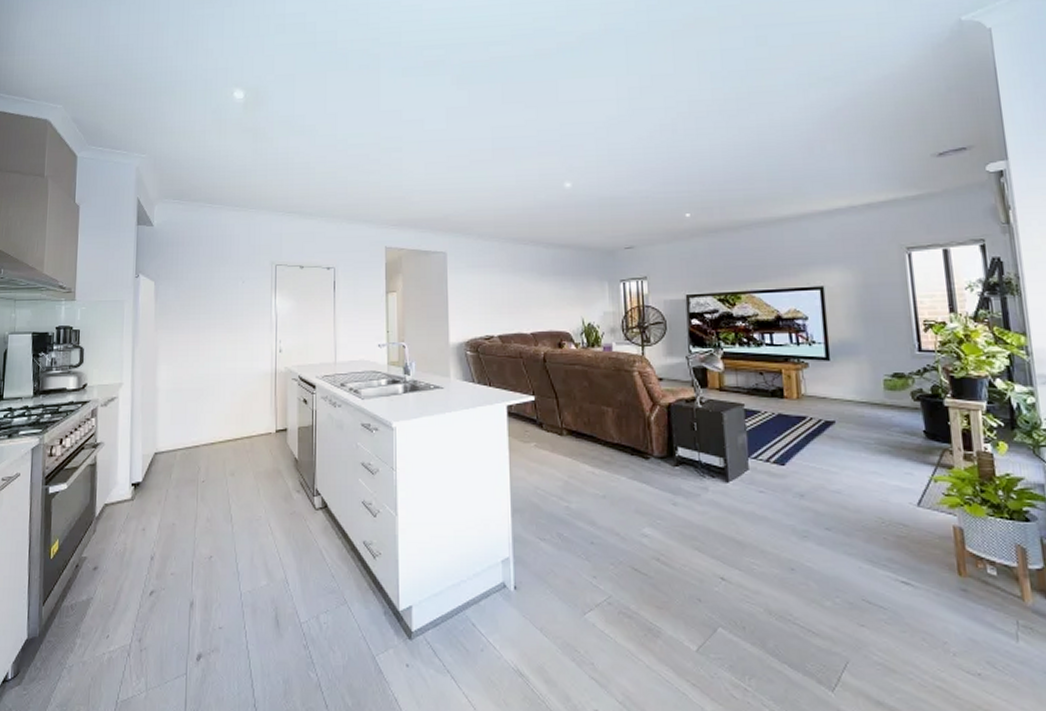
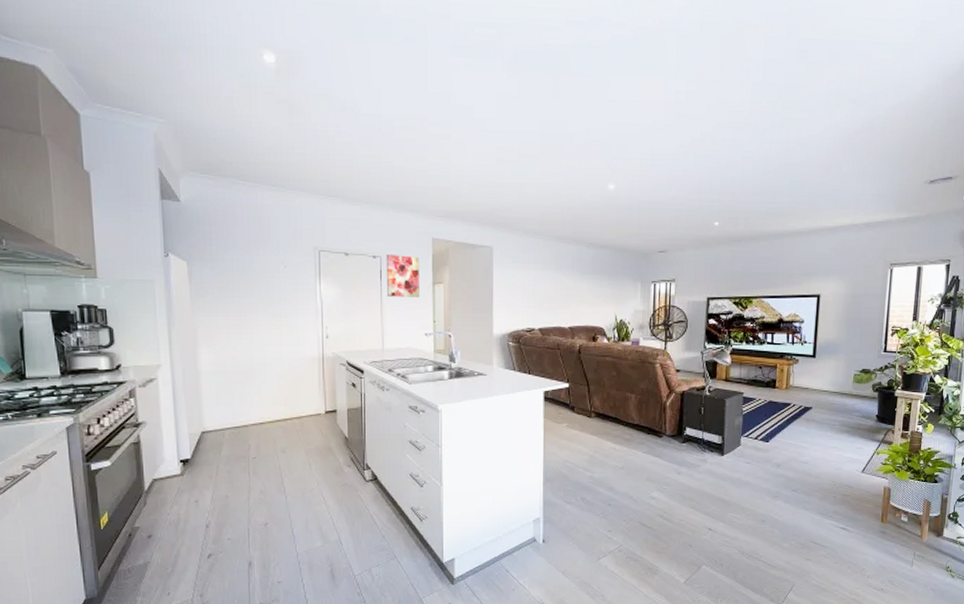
wall art: none [339,265,373,308] -> present [386,255,420,297]

